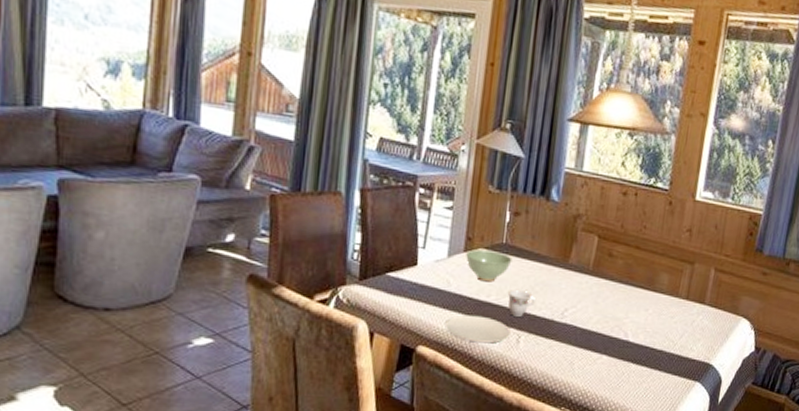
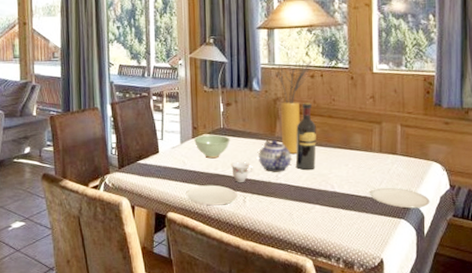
teapot: none [543,266,584,309] -> present [258,139,291,172]
vase: none [574,165,627,288] -> present [275,58,312,154]
wine bottle: none [586,225,620,312] -> present [295,102,317,171]
plate: none [667,341,731,371] -> present [370,187,430,209]

